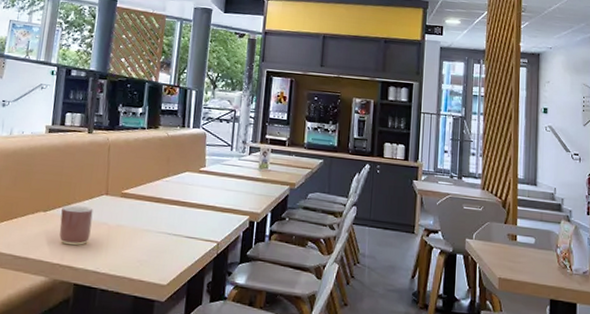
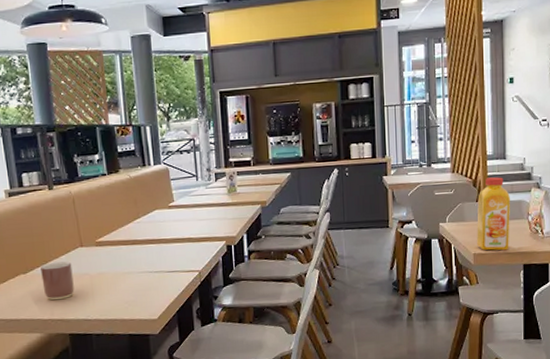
juice bottle: none [503,201,540,281] -> present [477,177,511,251]

